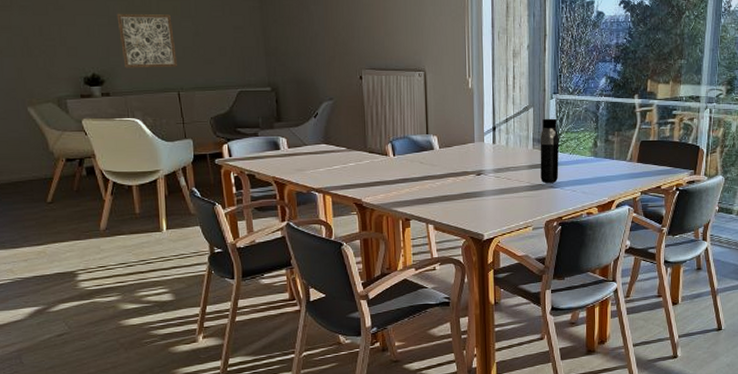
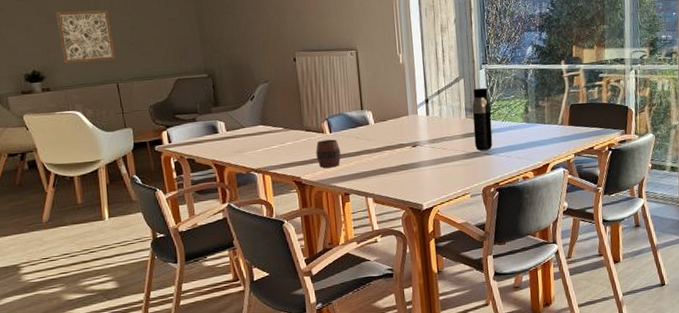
cup: none [378,163,404,191] -> present [316,139,341,168]

